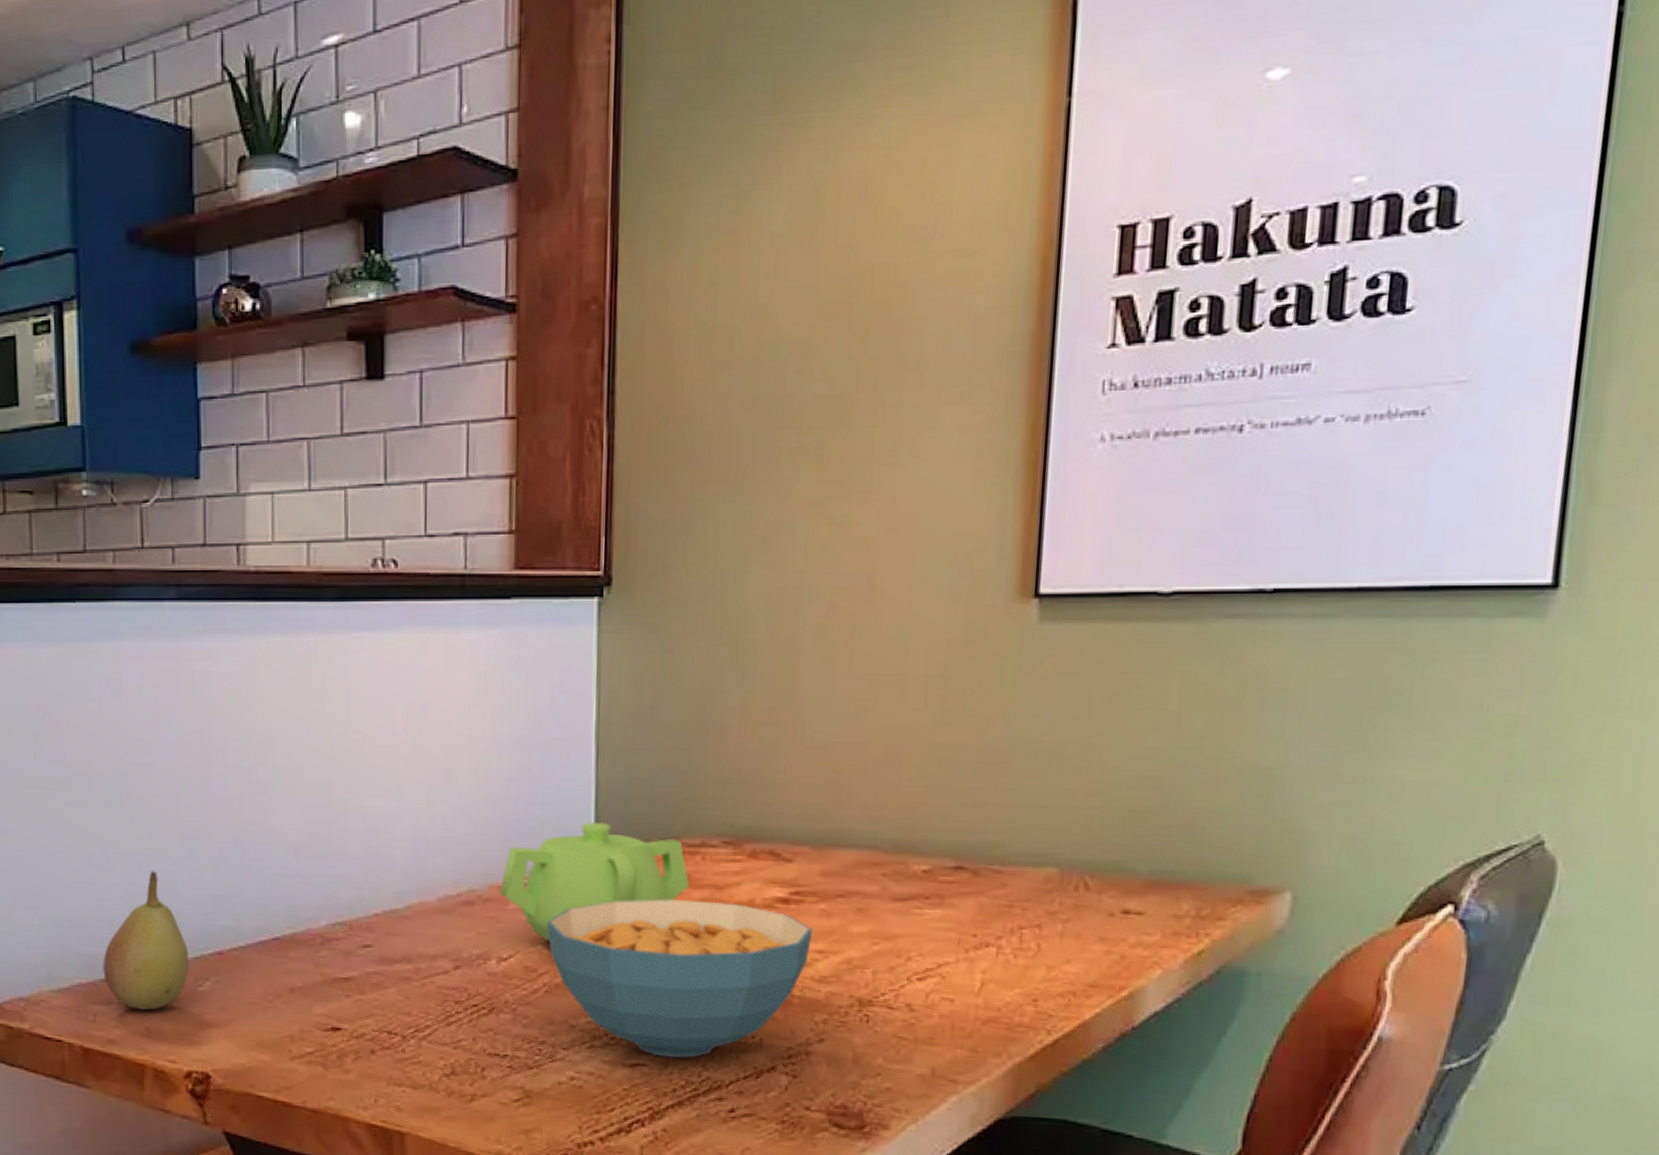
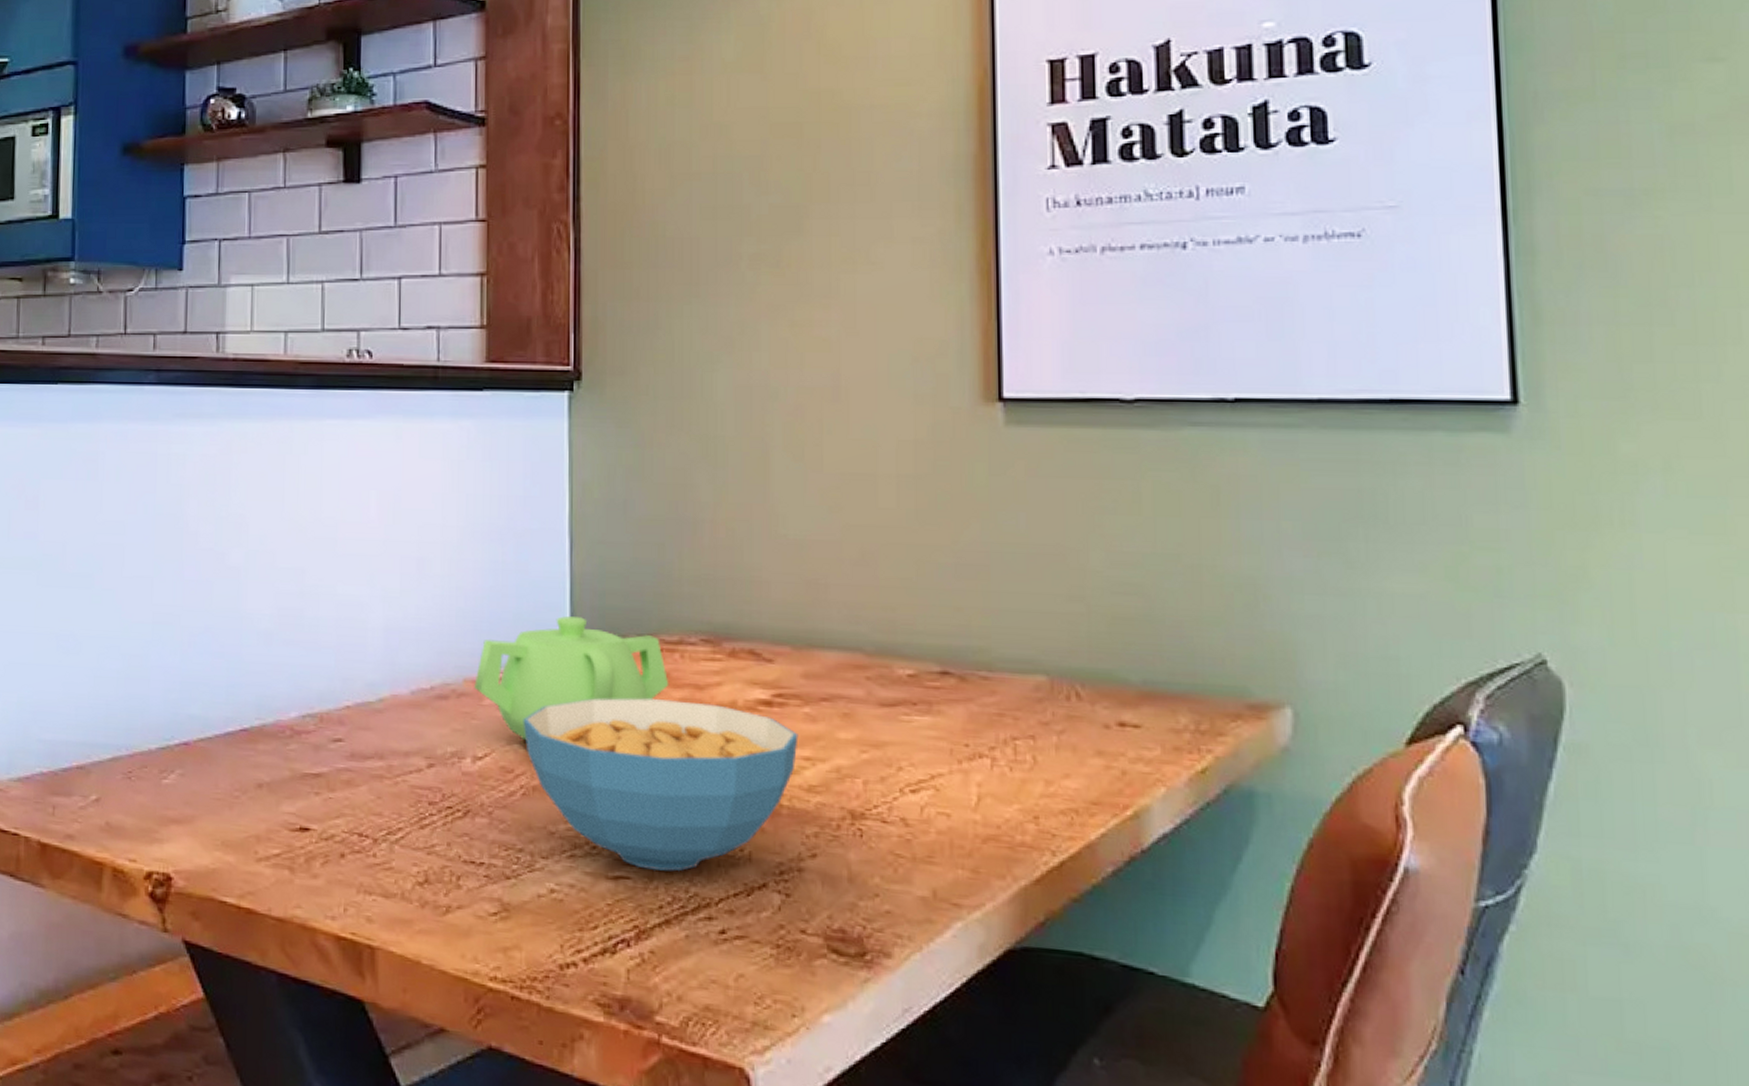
fruit: present [103,871,189,1010] -> none [65,655,155,804]

